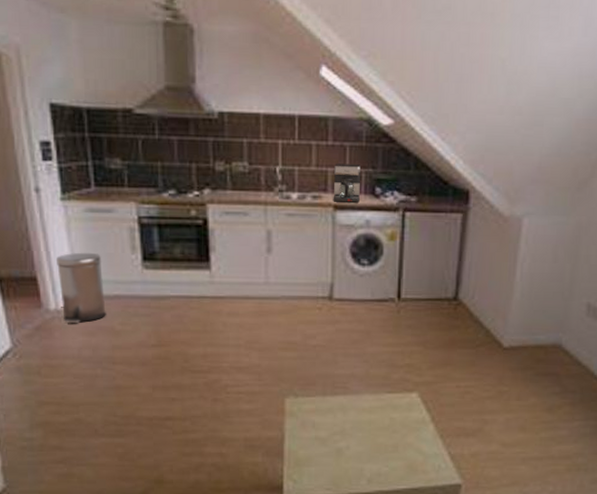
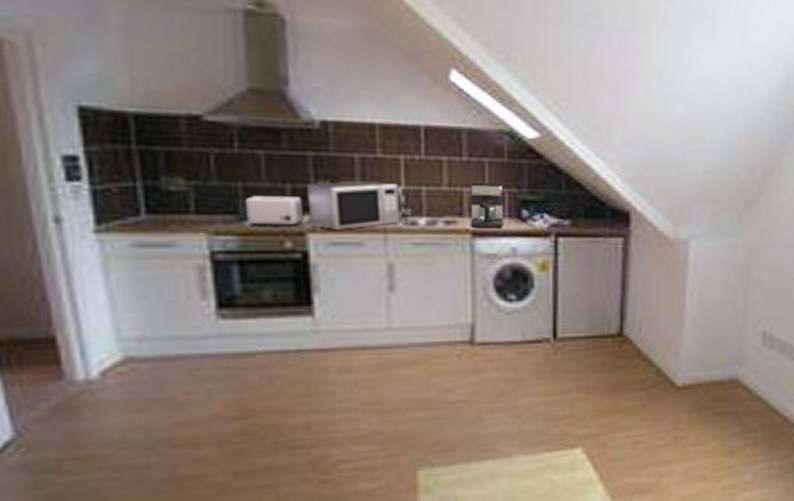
pedal bin: present [57,252,106,323] -> none [87,300,164,397]
toaster: none [162,173,204,198] -> present [244,196,303,226]
microwave: none [208,161,277,203] -> present [307,180,400,231]

